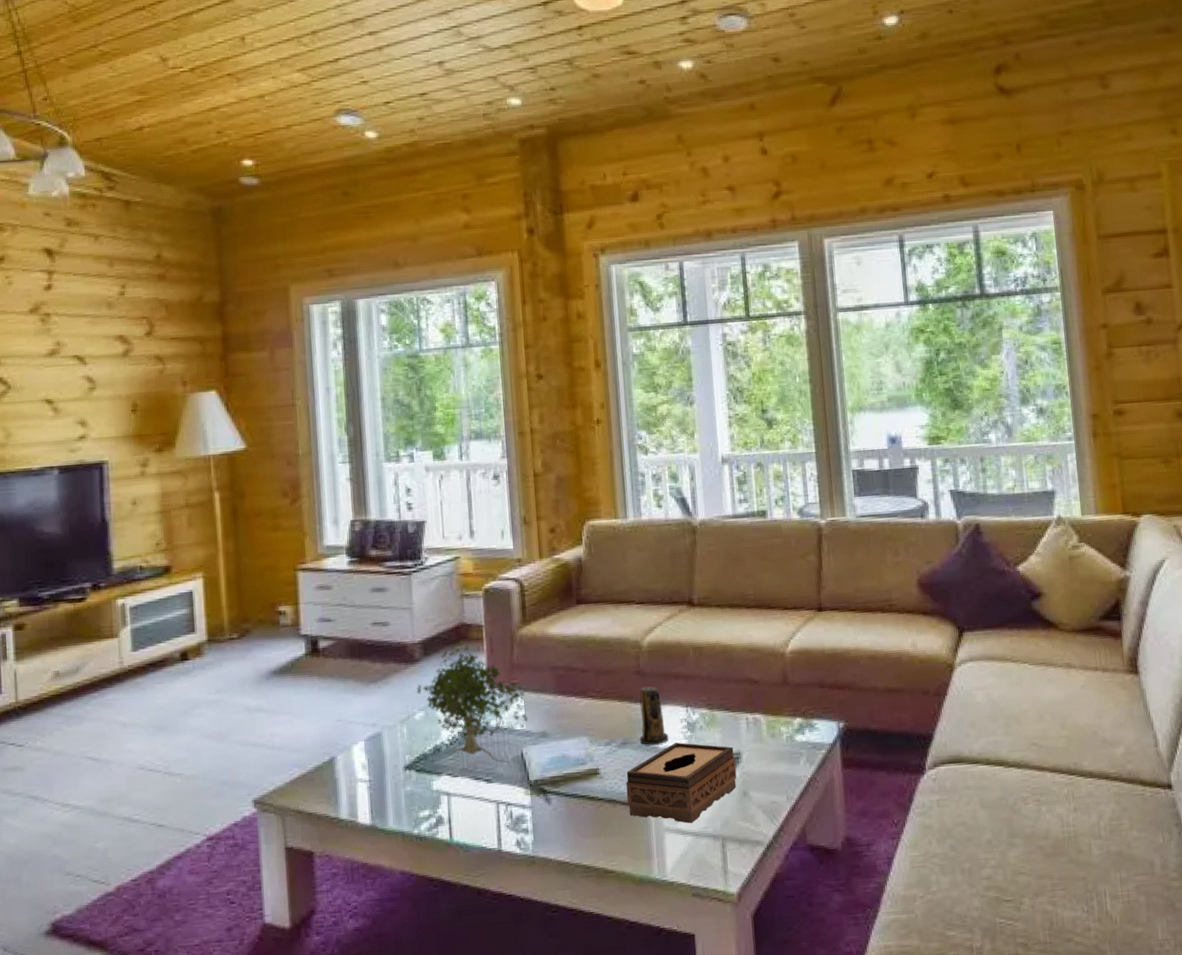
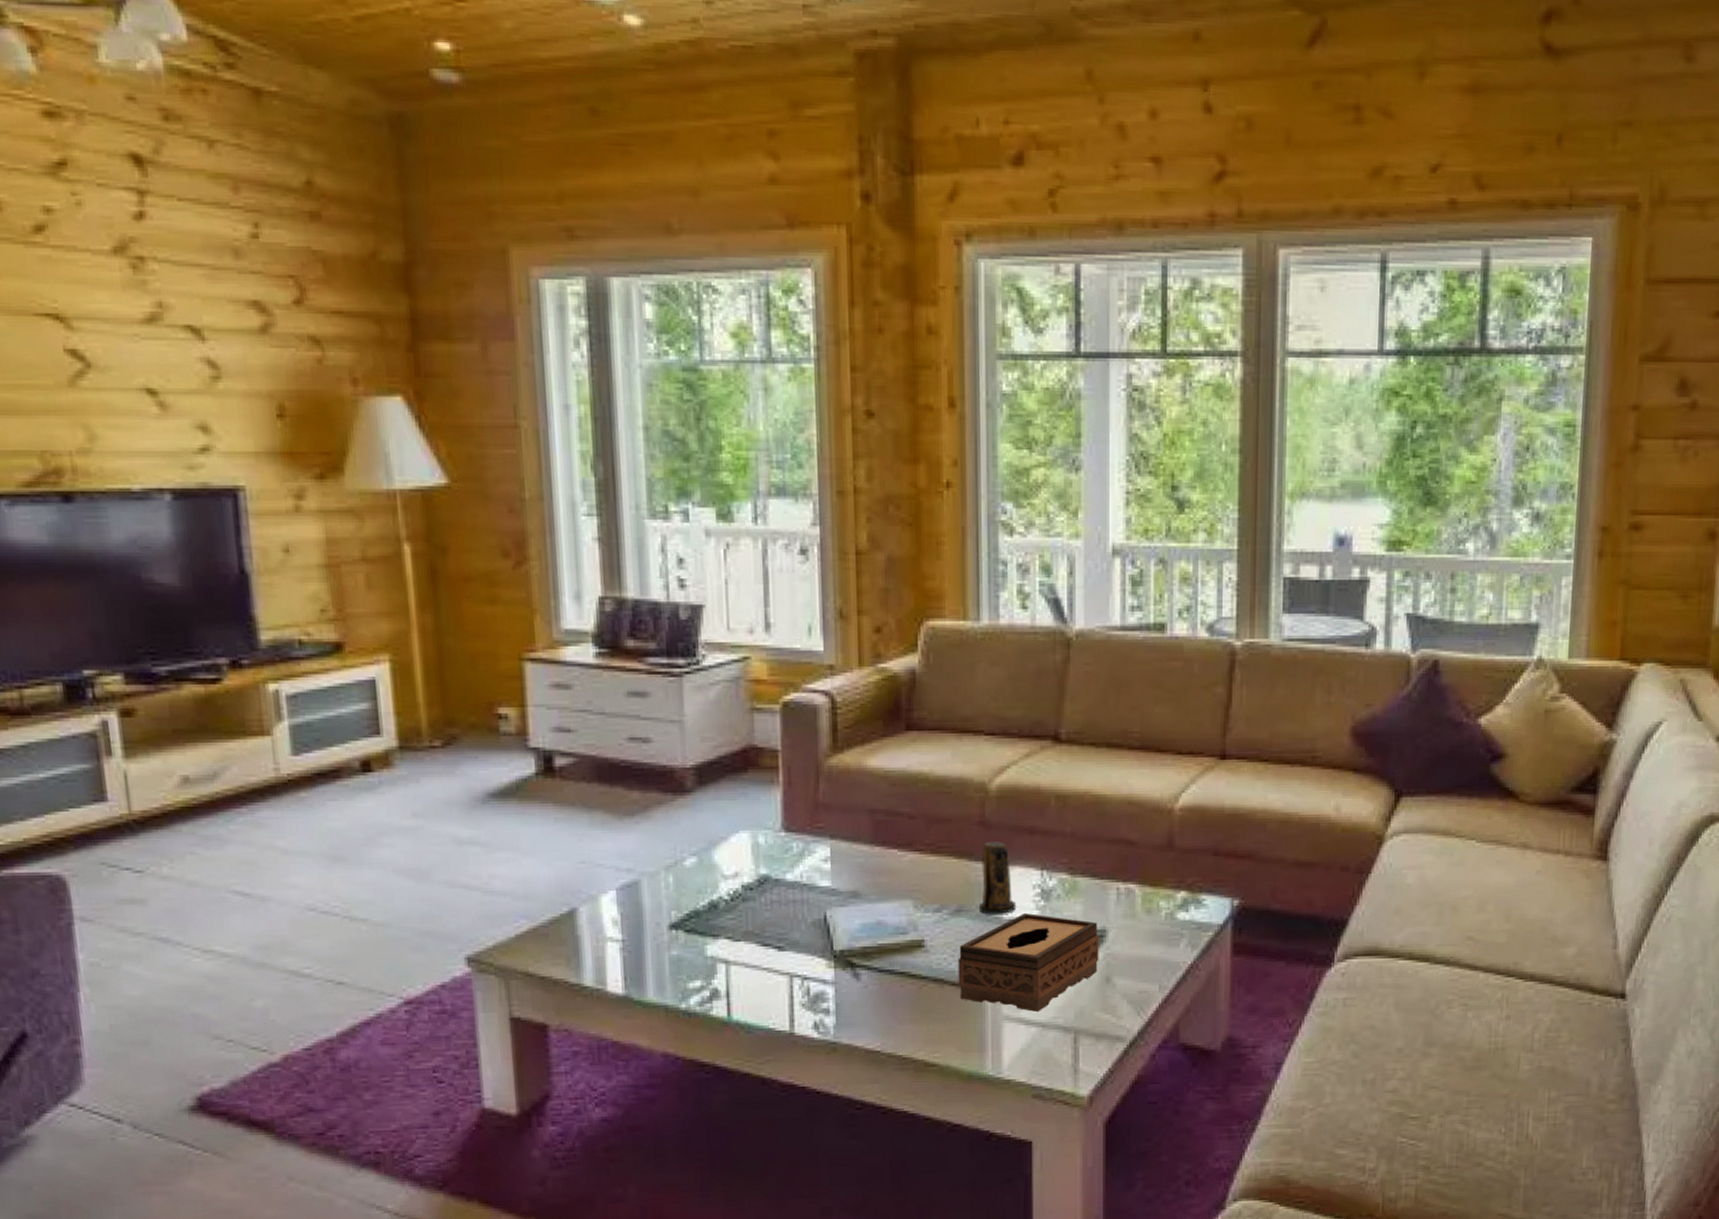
plant: present [416,641,528,768] -> none [686,770,835,934]

